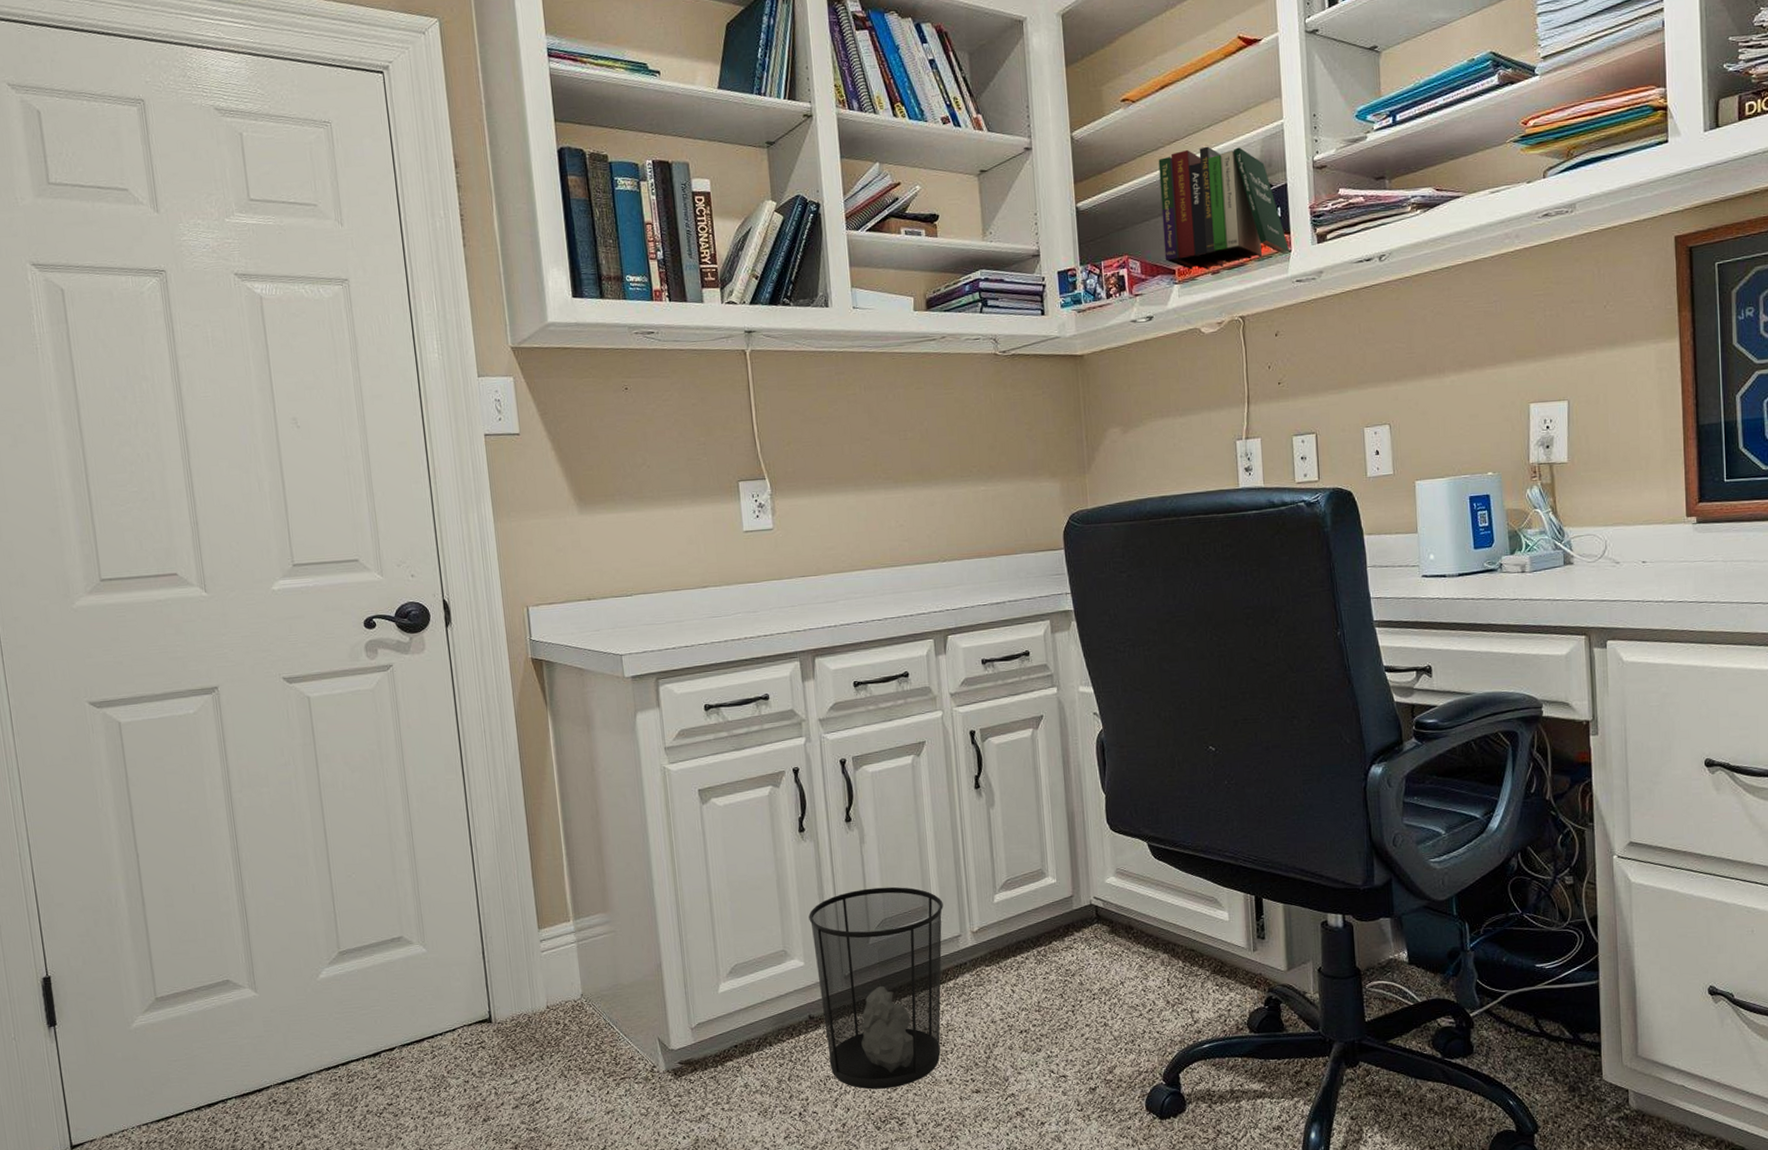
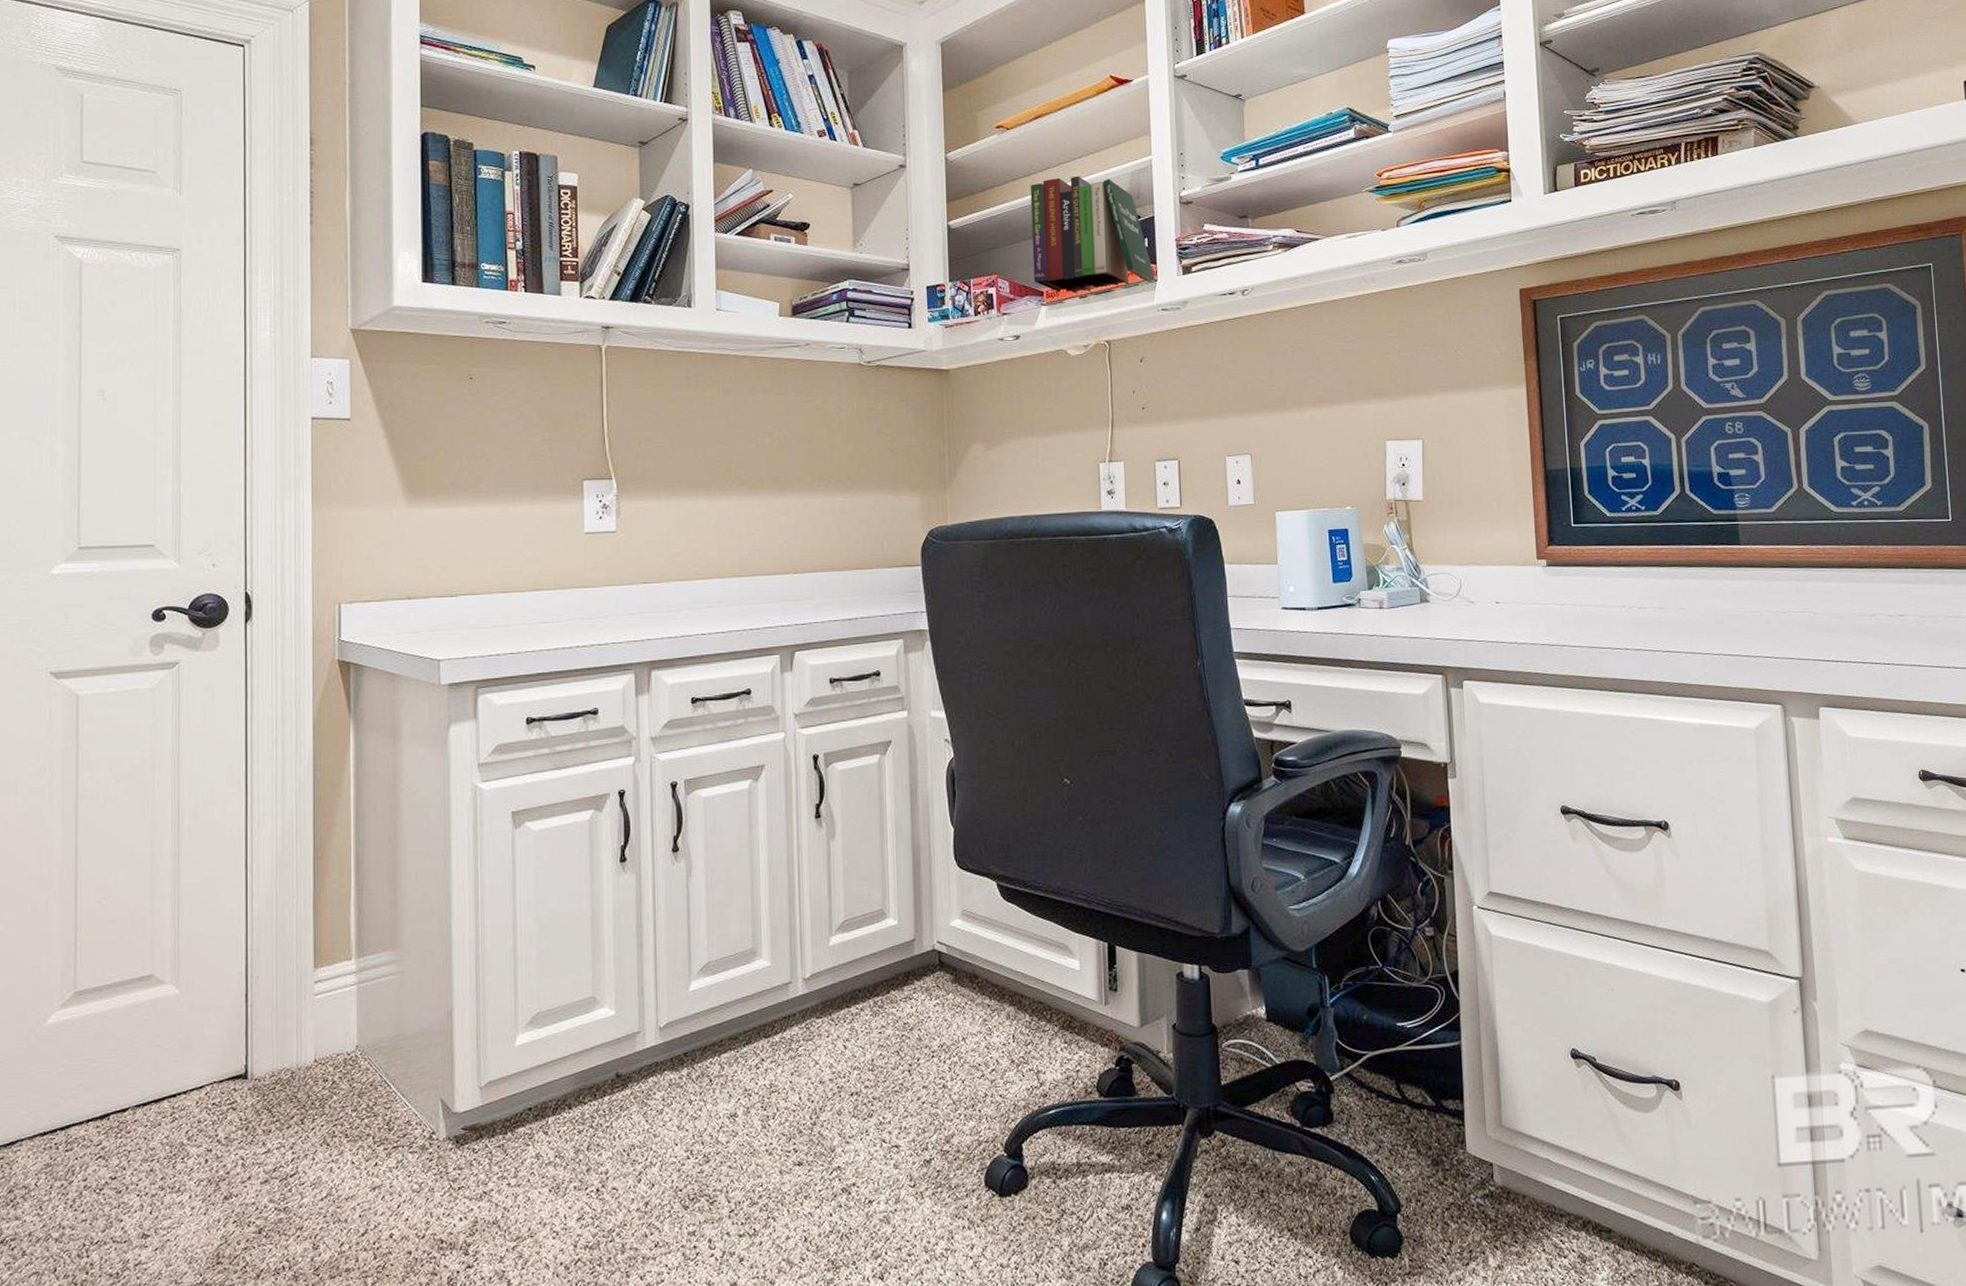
waste bin: present [808,886,943,1090] -> none [624,926,774,1161]

